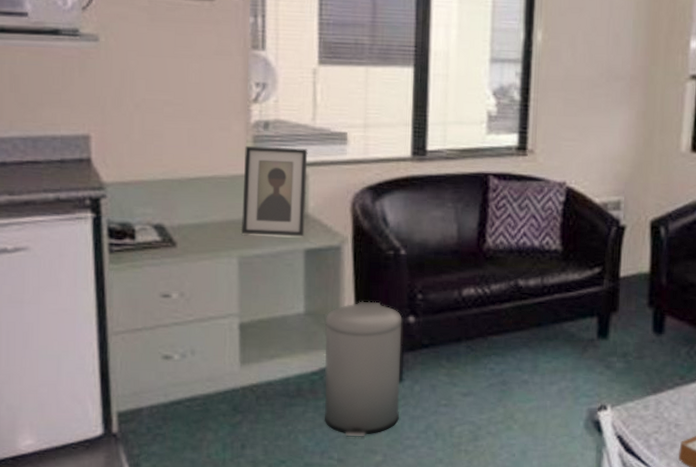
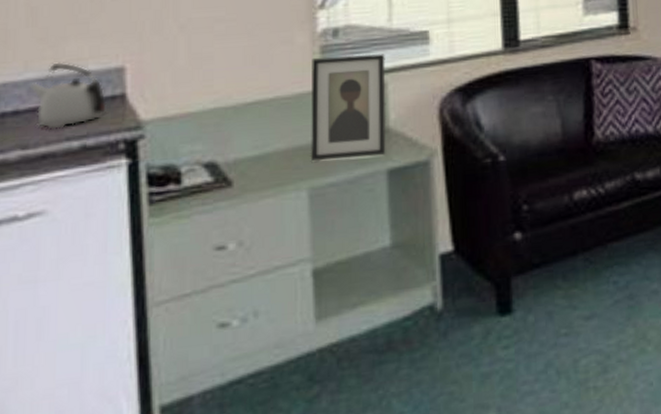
kettle: none [14,125,75,181] -> present [29,62,107,129]
pedal bin: present [324,301,402,437] -> none [416,220,514,393]

